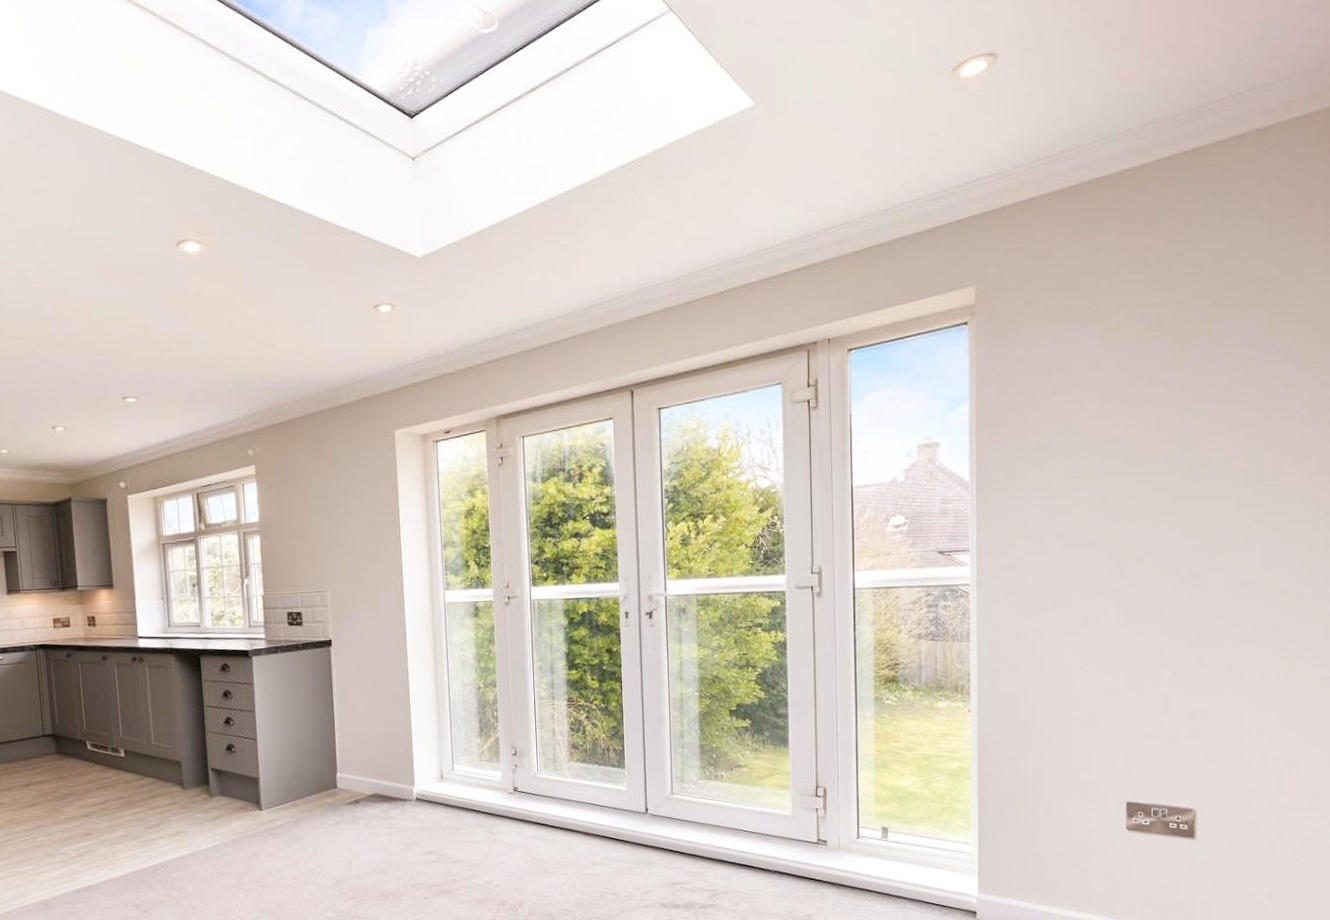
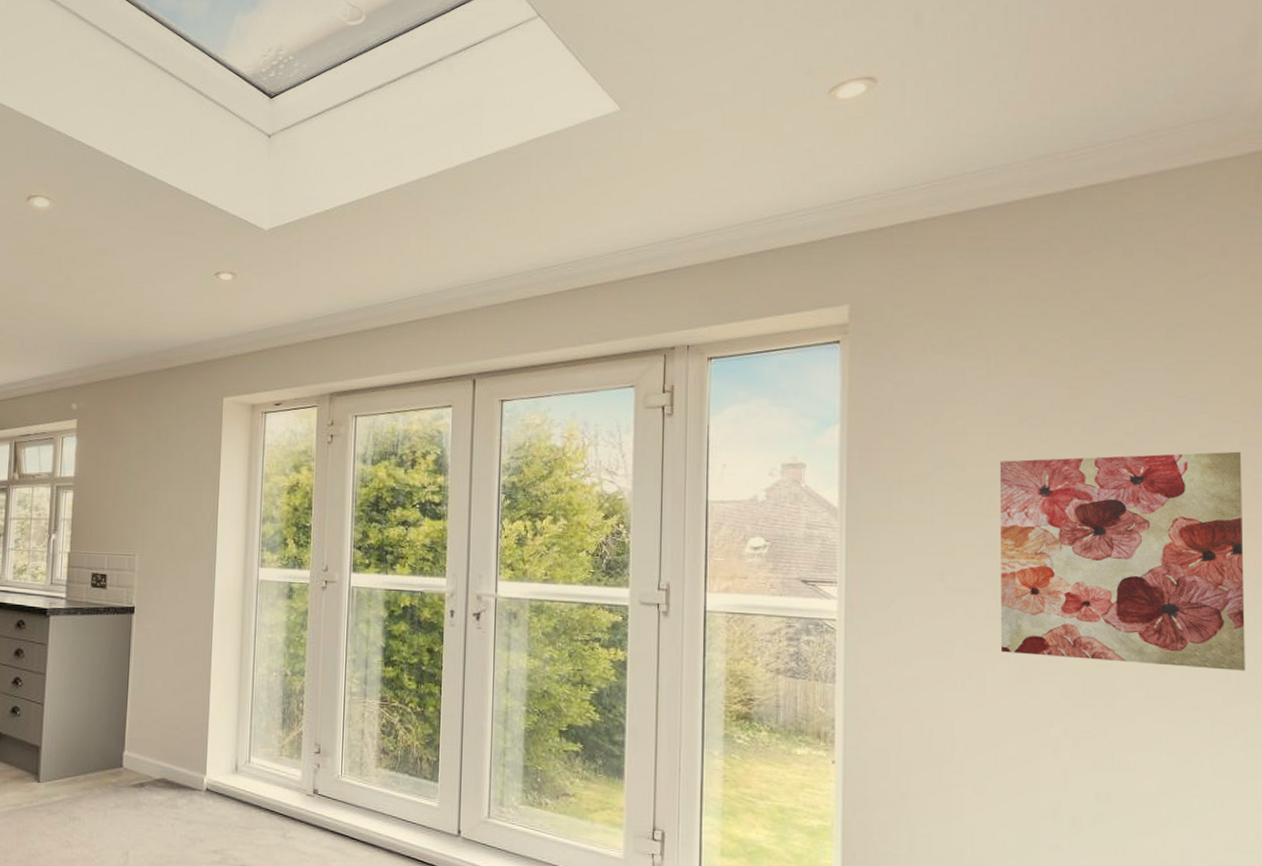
wall art: none [1111,395,1320,598] -> present [999,451,1245,671]

